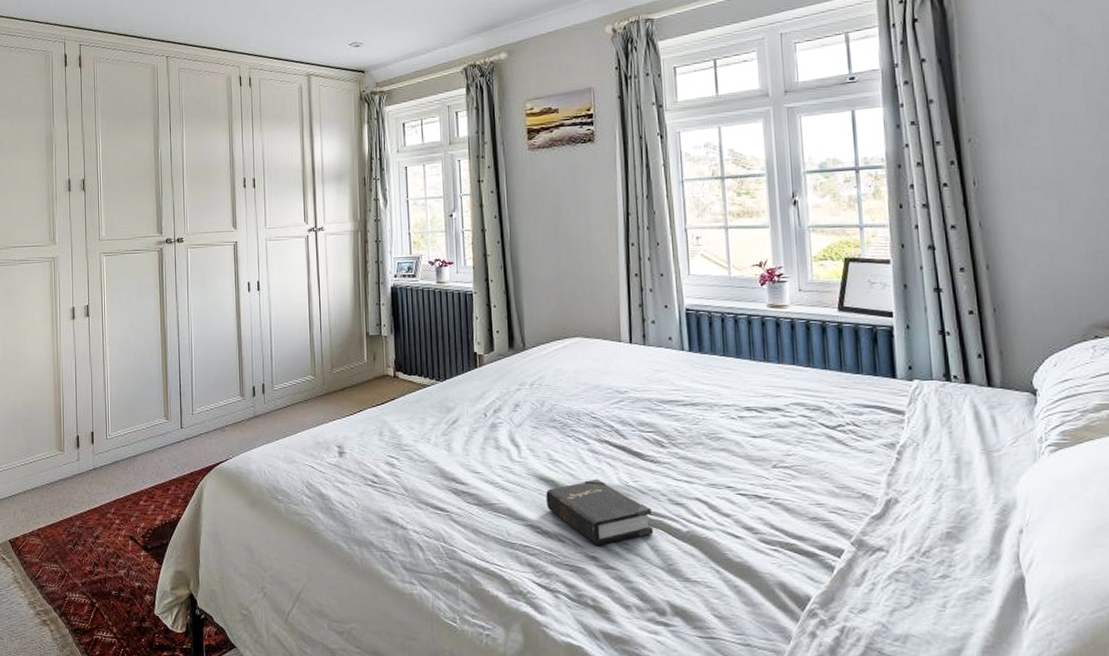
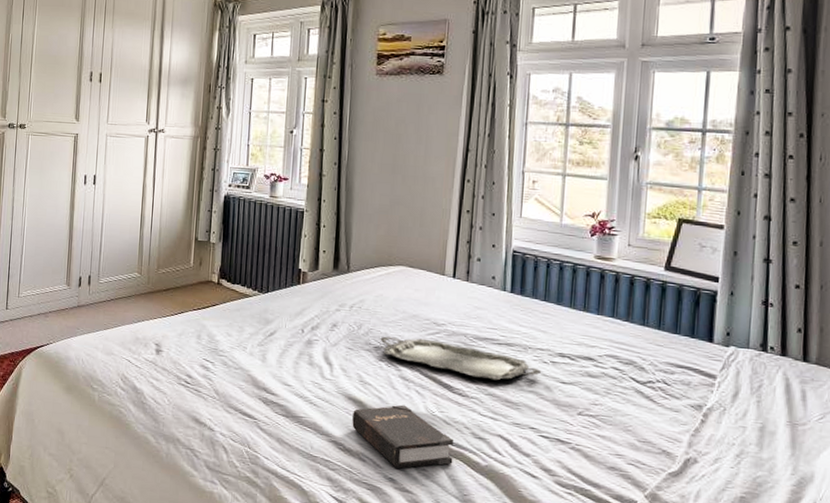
serving tray: none [564,408,730,443] -> present [380,336,541,381]

